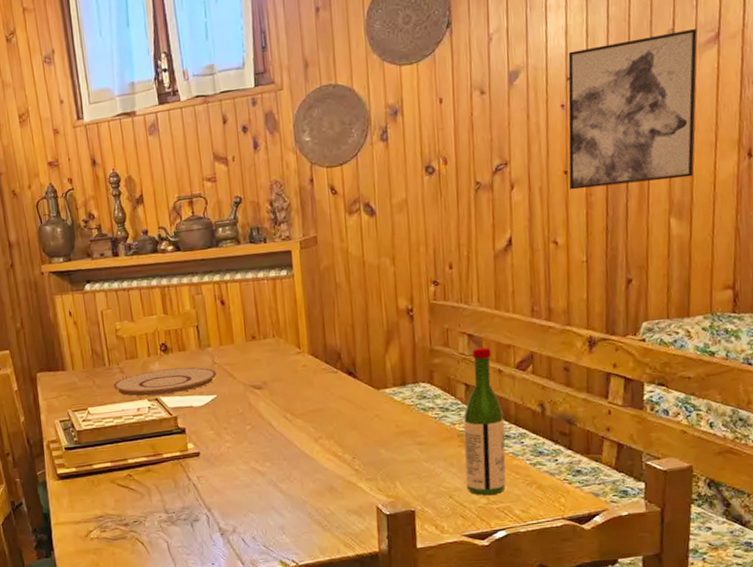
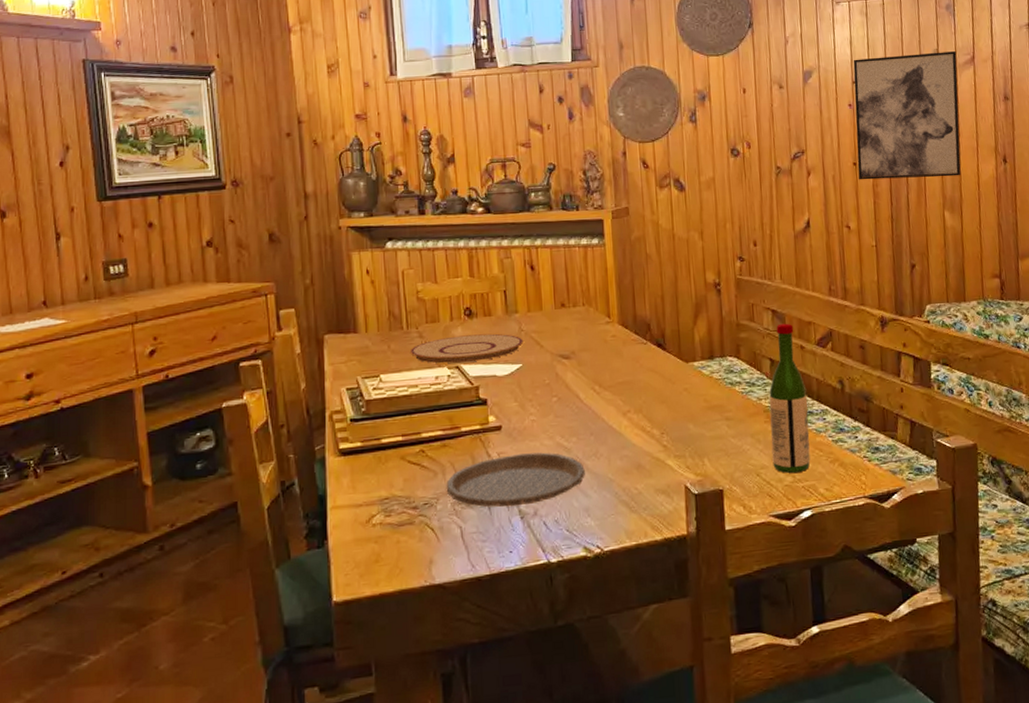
plate: none [152,476,280,525] -> present [446,452,585,508]

